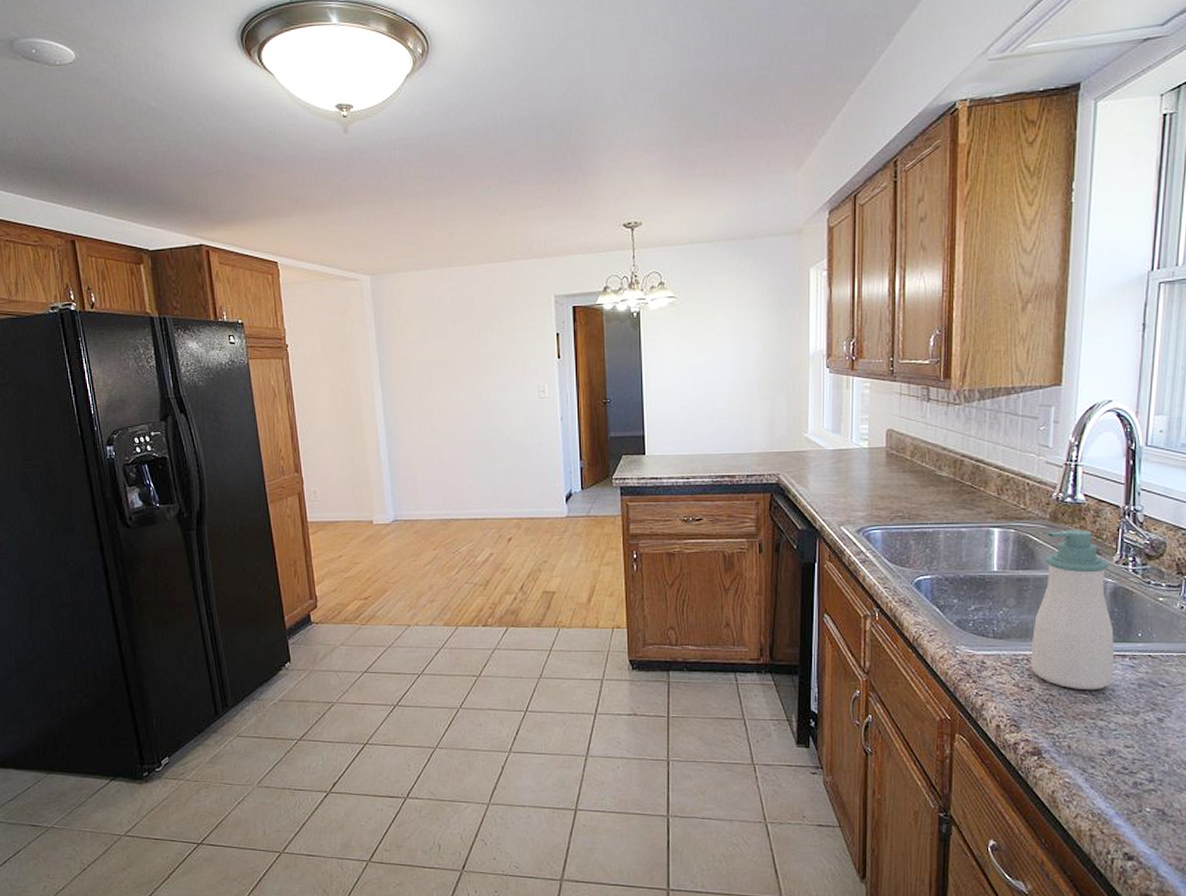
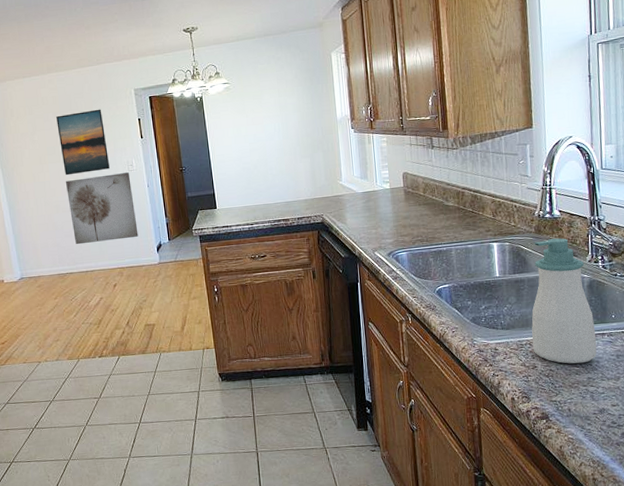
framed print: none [454,317,517,398] -> present [56,109,111,176]
wall art: none [459,400,544,485] -> present [66,172,139,245]

